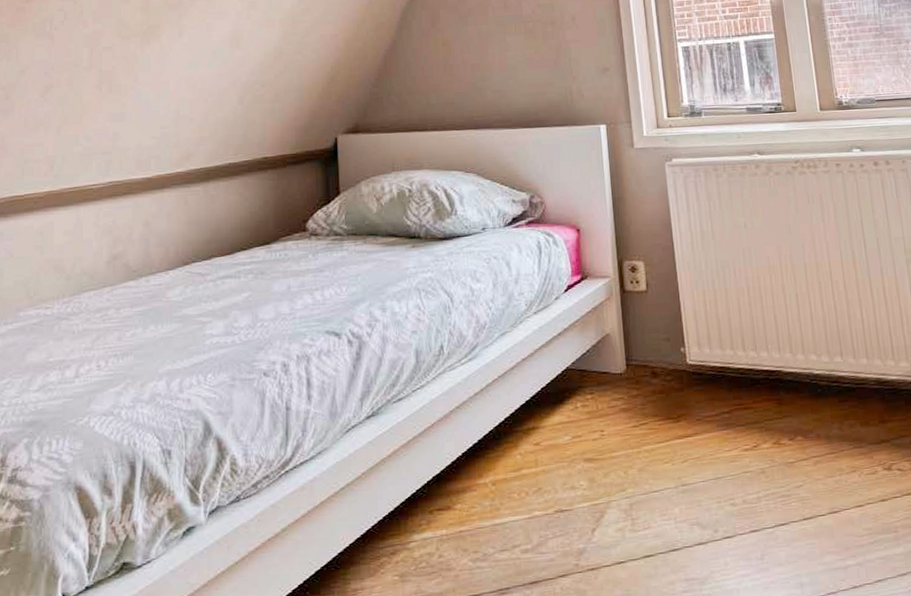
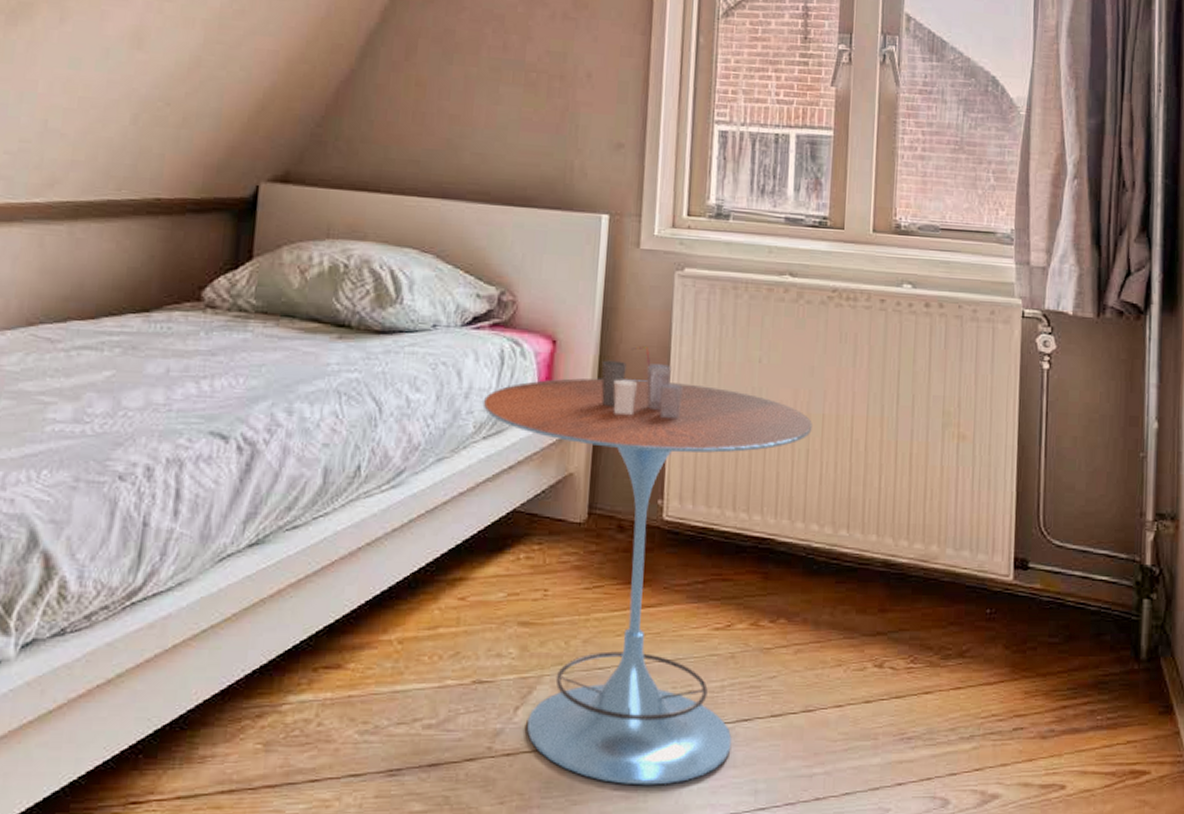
side table: none [530,225,798,587] -> present [482,346,812,786]

